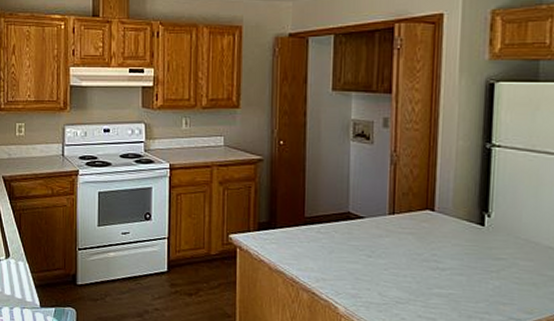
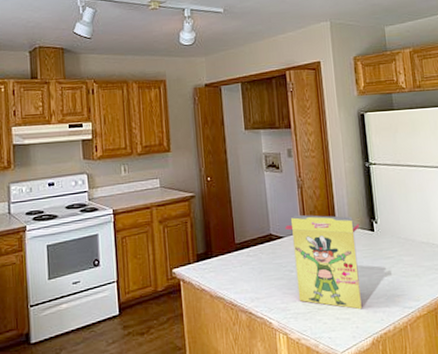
cereal box: none [367,194,466,312] -> present [285,214,362,310]

